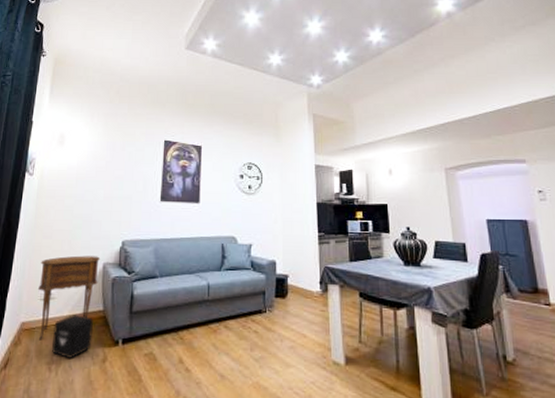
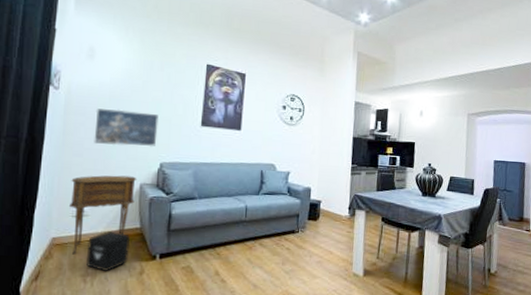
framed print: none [62,190,121,226] -> present [94,108,159,147]

